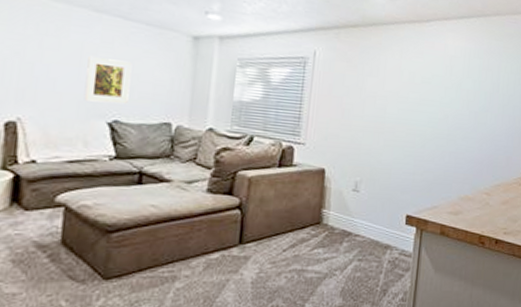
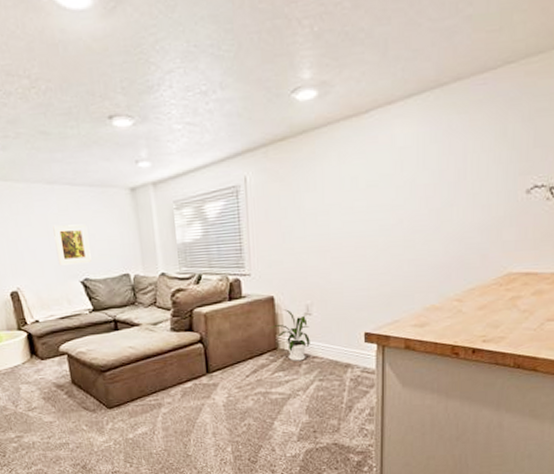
house plant: none [316,183,356,238] -> present [269,309,310,361]

